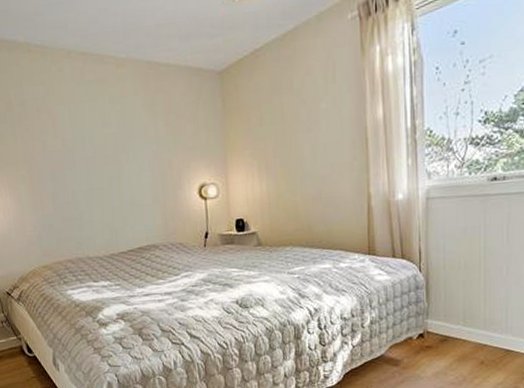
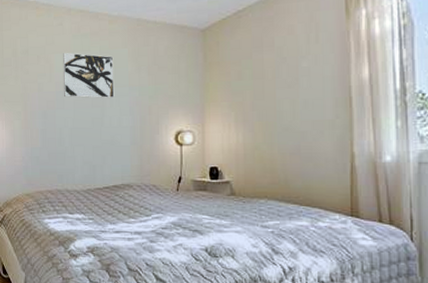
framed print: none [66,103,131,156] -> present [62,52,115,99]

